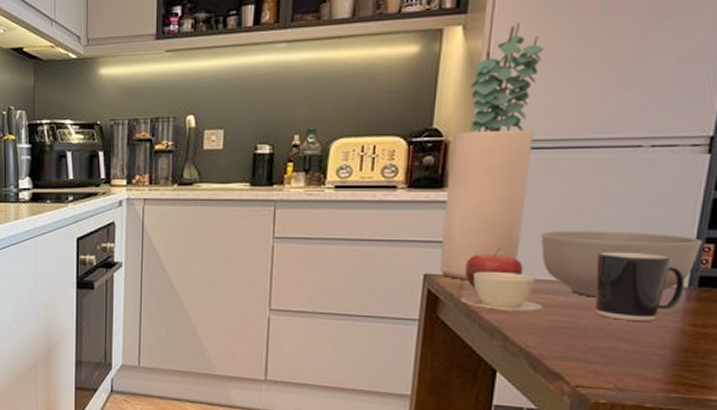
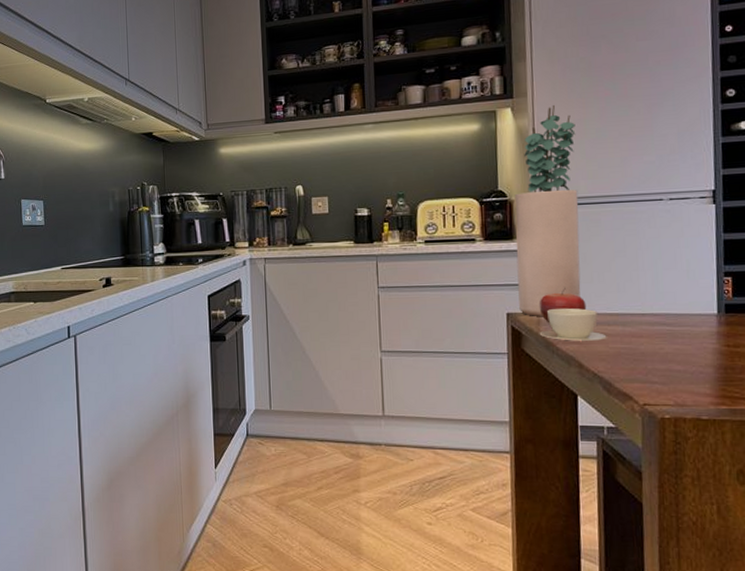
bowl: present [540,230,702,298] -> none [596,269,722,327]
mug: present [594,251,685,321] -> none [642,286,715,345]

